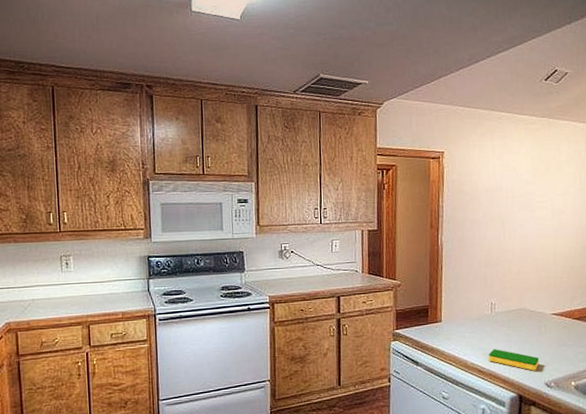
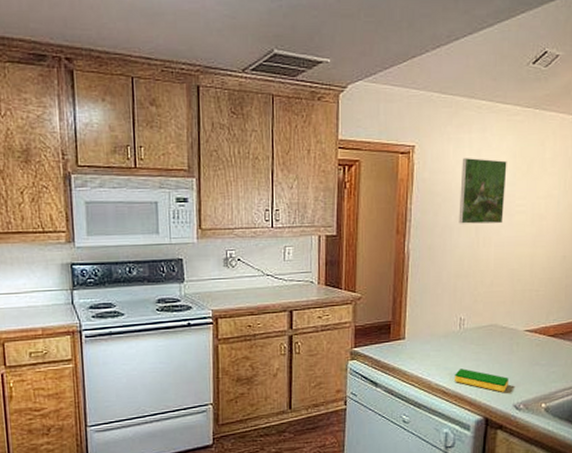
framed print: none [485,161,527,219] -> present [459,158,507,224]

